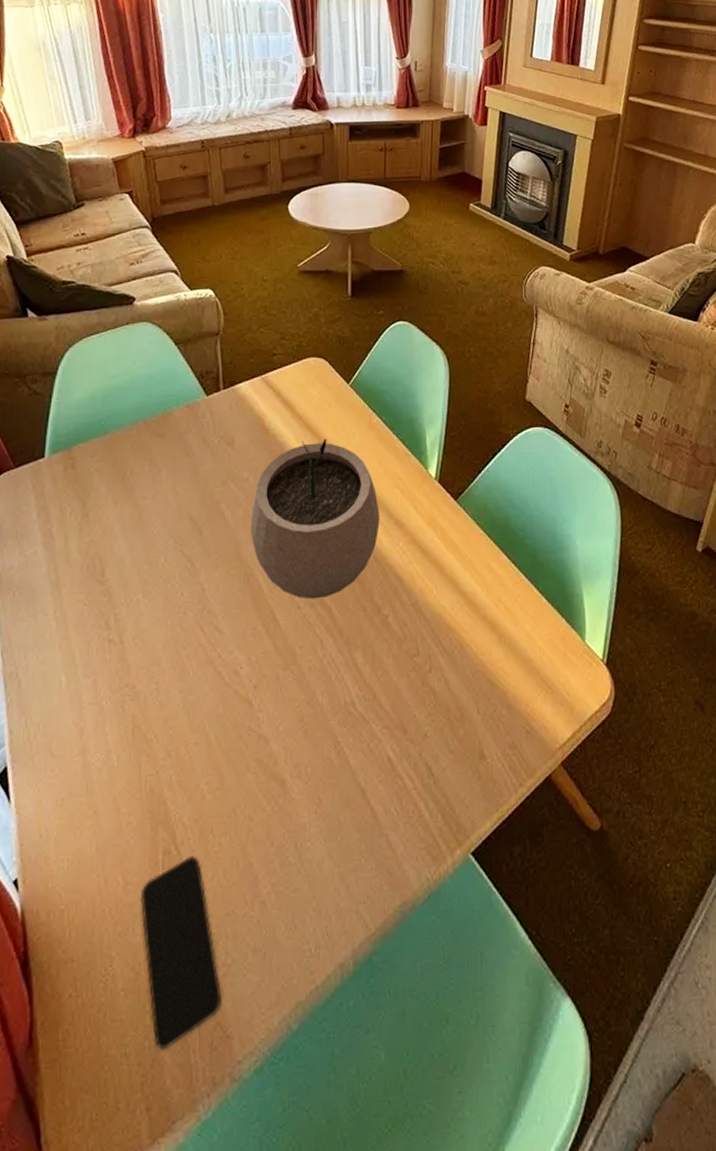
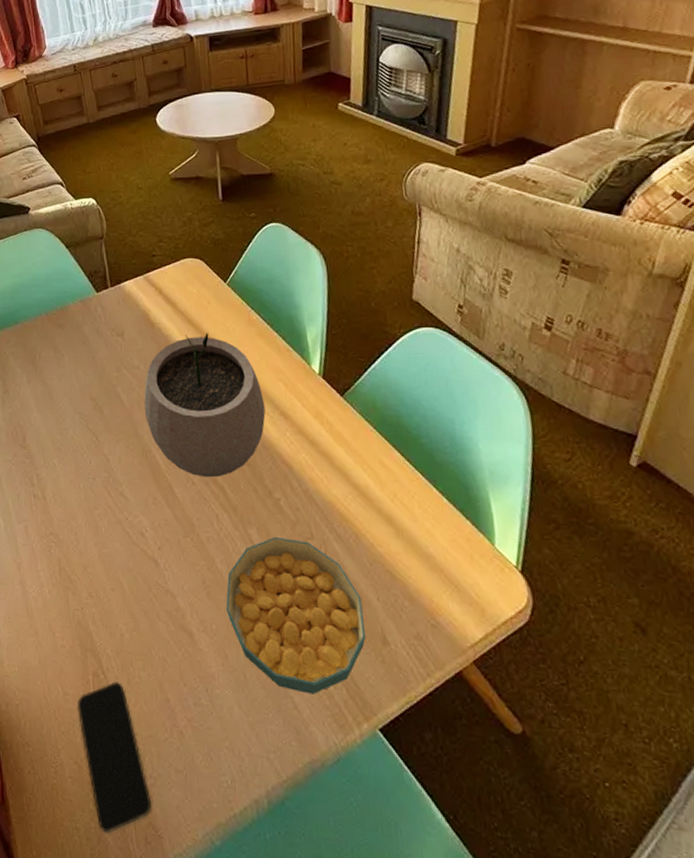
cereal bowl: none [324,658,464,829] -> present [226,537,366,695]

